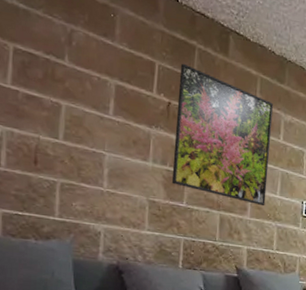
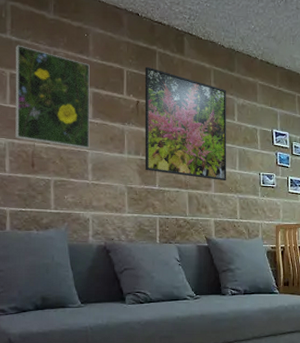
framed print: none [15,14,115,151] -> present [15,45,90,149]

